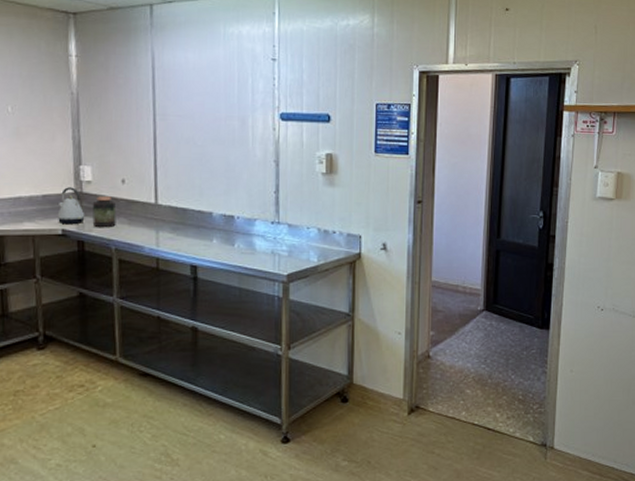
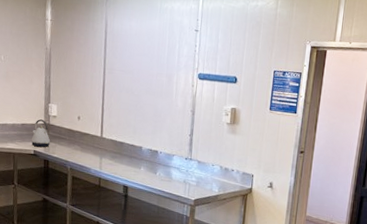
jar: present [92,196,117,228] -> none [55,128,73,152]

